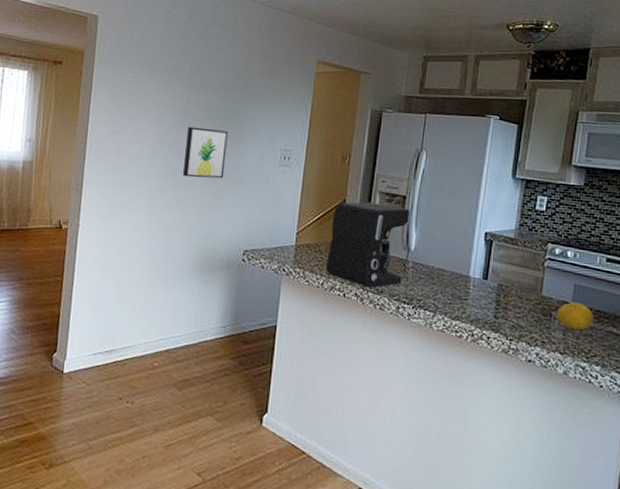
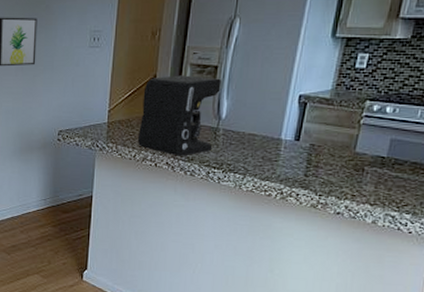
fruit: present [557,301,593,331] -> none [370,155,409,183]

